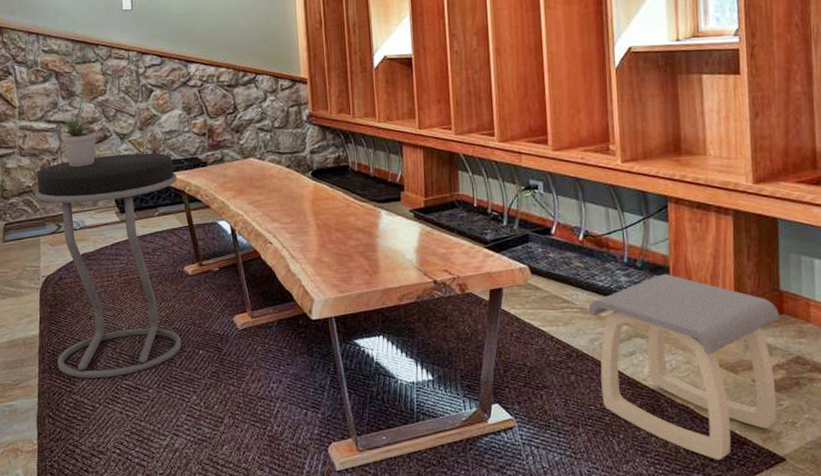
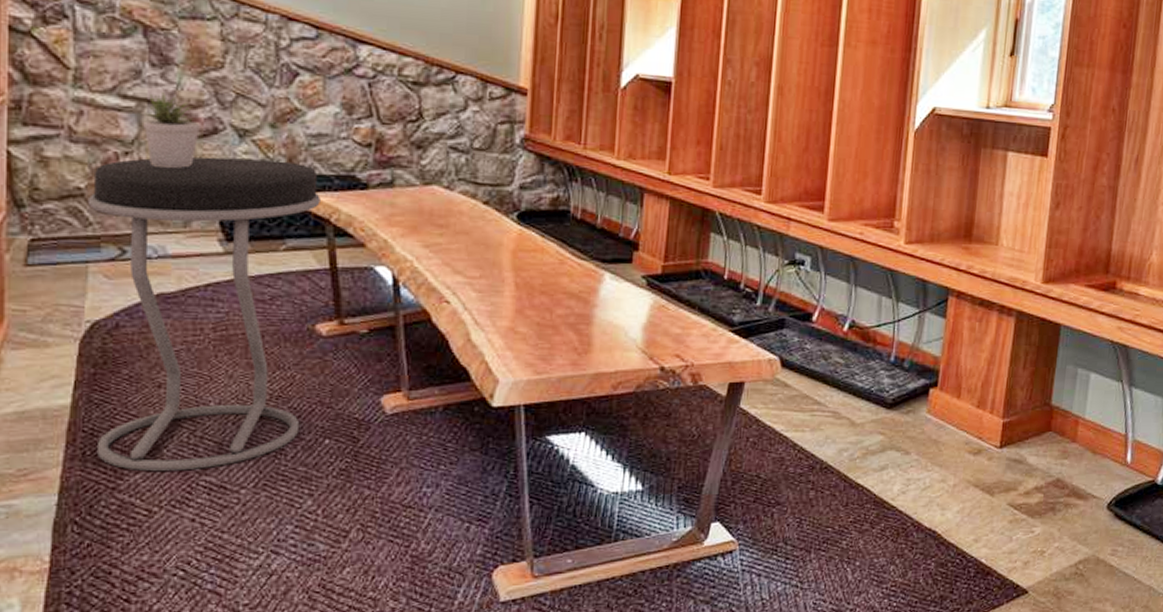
stool: present [588,274,780,460] -> none [841,378,1047,592]

